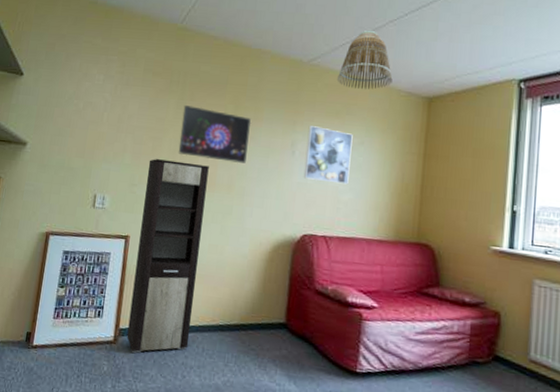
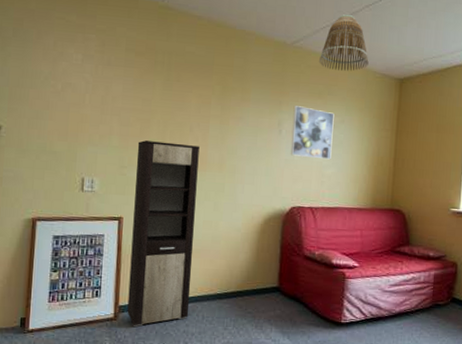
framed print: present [178,105,252,163] -> none [167,86,239,143]

